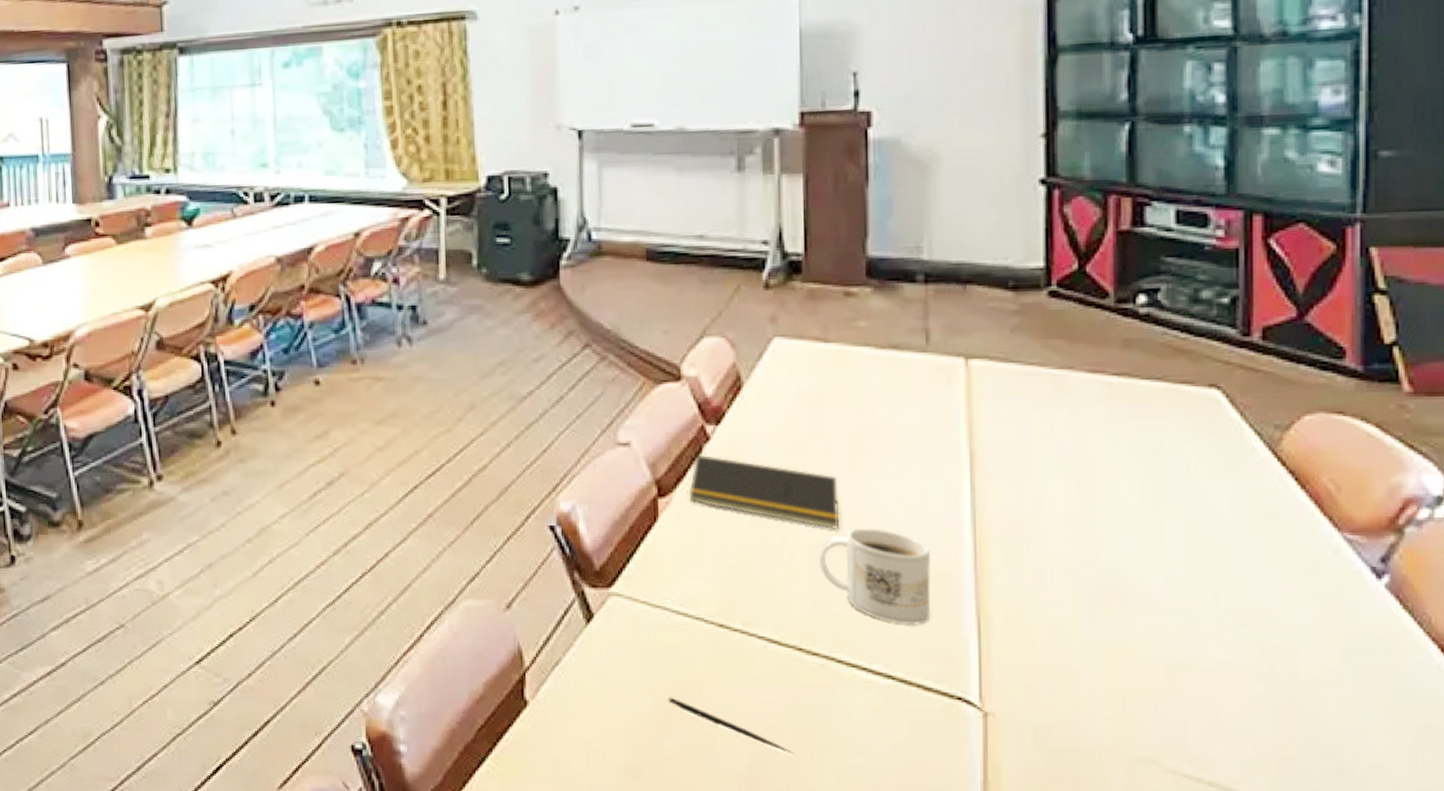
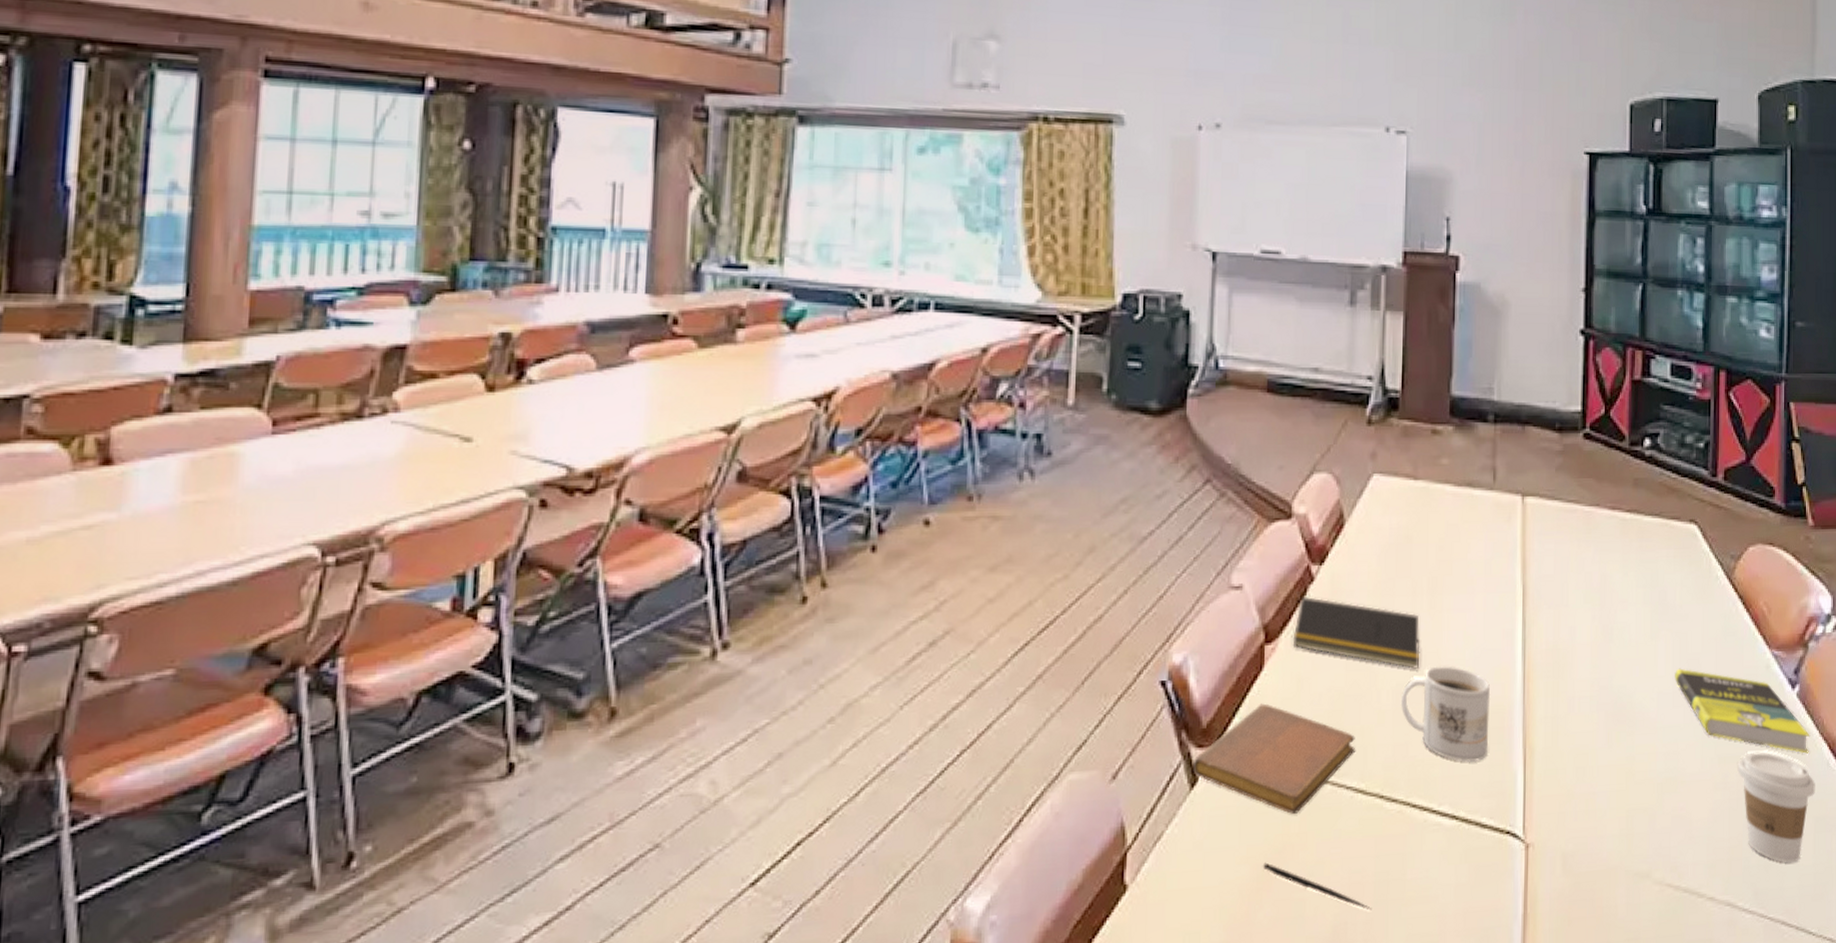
notebook: none [588,552,766,656] -> present [1193,703,1355,814]
book: none [1190,546,1408,654] -> present [1675,668,1810,754]
coffee cup: none [1289,645,1418,774] -> present [1737,751,1815,863]

